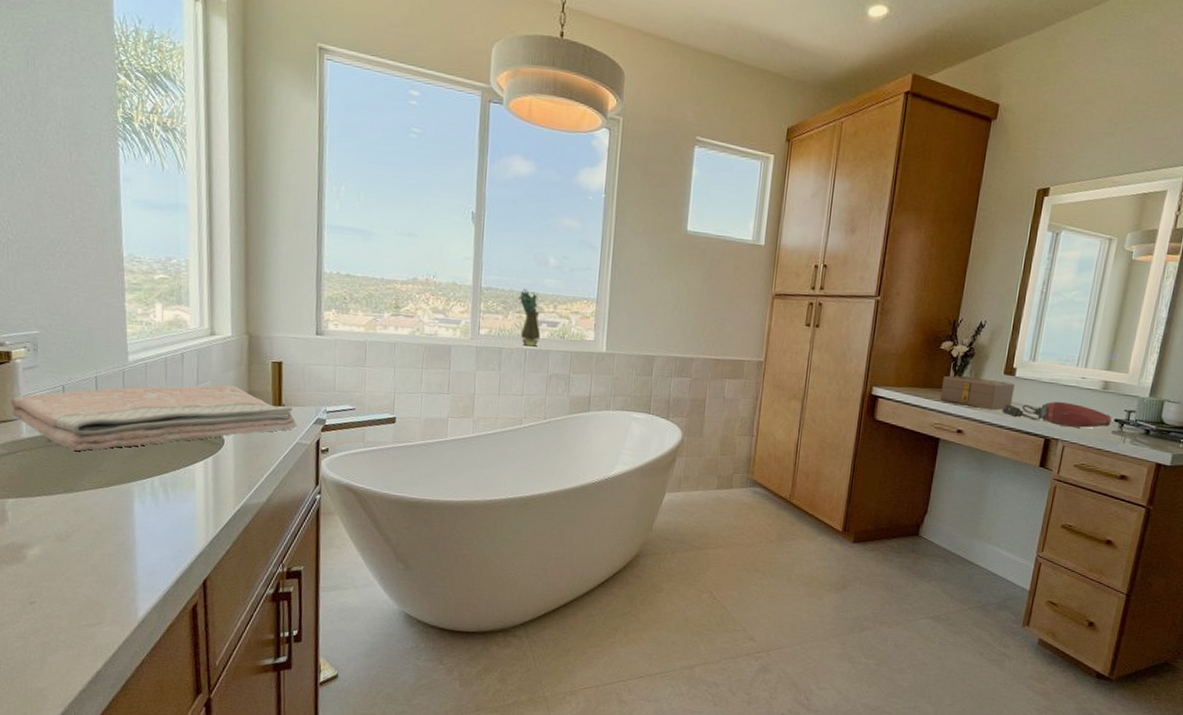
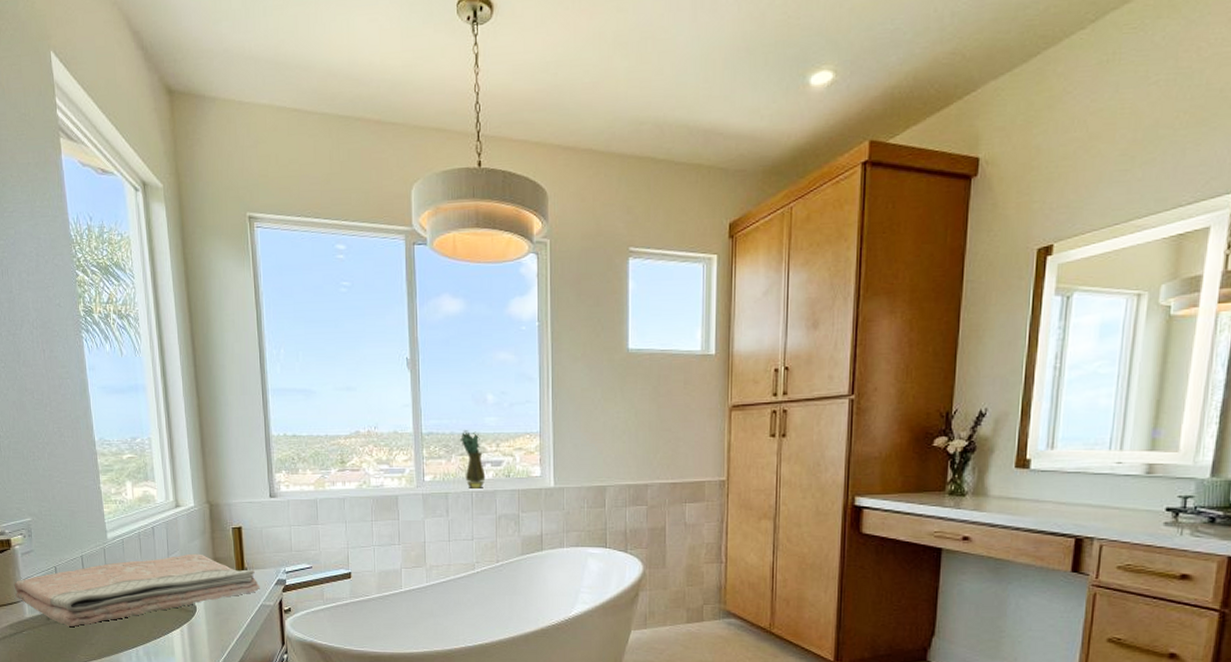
jewelry box: present [940,375,1015,410] -> none [939,474,1030,511]
hair dryer: present [1002,401,1112,428] -> none [1017,493,1162,522]

